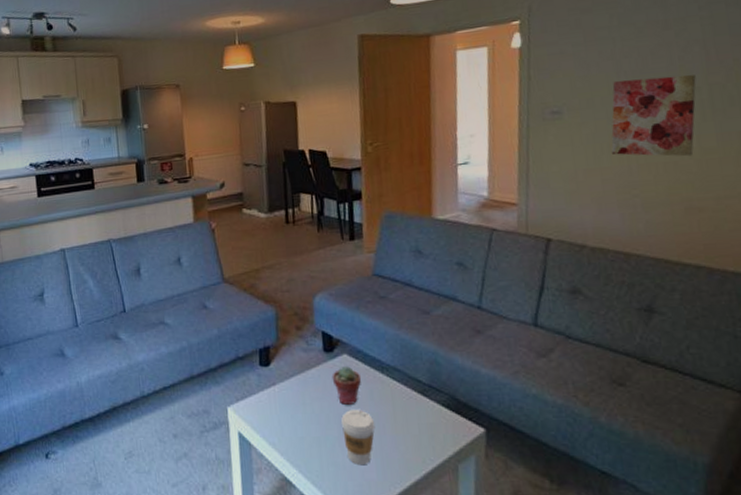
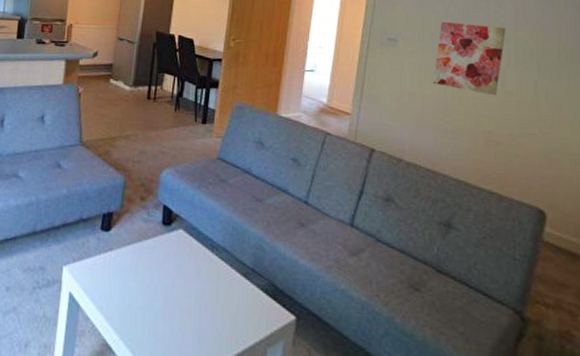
potted succulent: present [332,366,361,405] -> none [165,241,192,279]
coffee cup: present [341,410,376,464] -> none [167,283,198,338]

